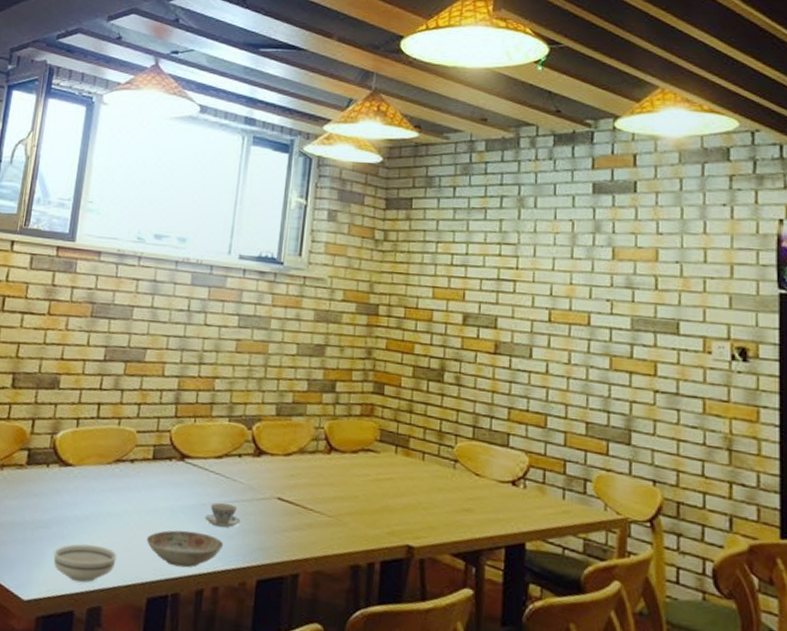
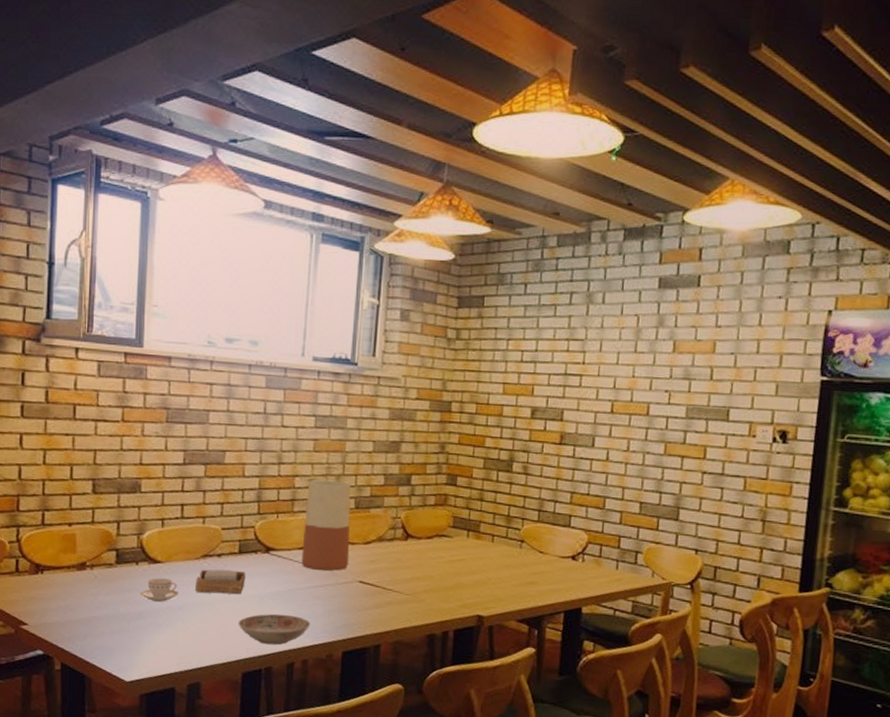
teacup: none [48,482,88,510] -> present [140,578,179,602]
bowl: present [53,543,117,583] -> none [151,630,211,664]
napkin holder: none [105,475,158,506] -> present [195,569,246,595]
teacup: present [205,502,241,528] -> none [292,588,326,610]
vase: none [217,382,272,485] -> present [301,479,351,571]

